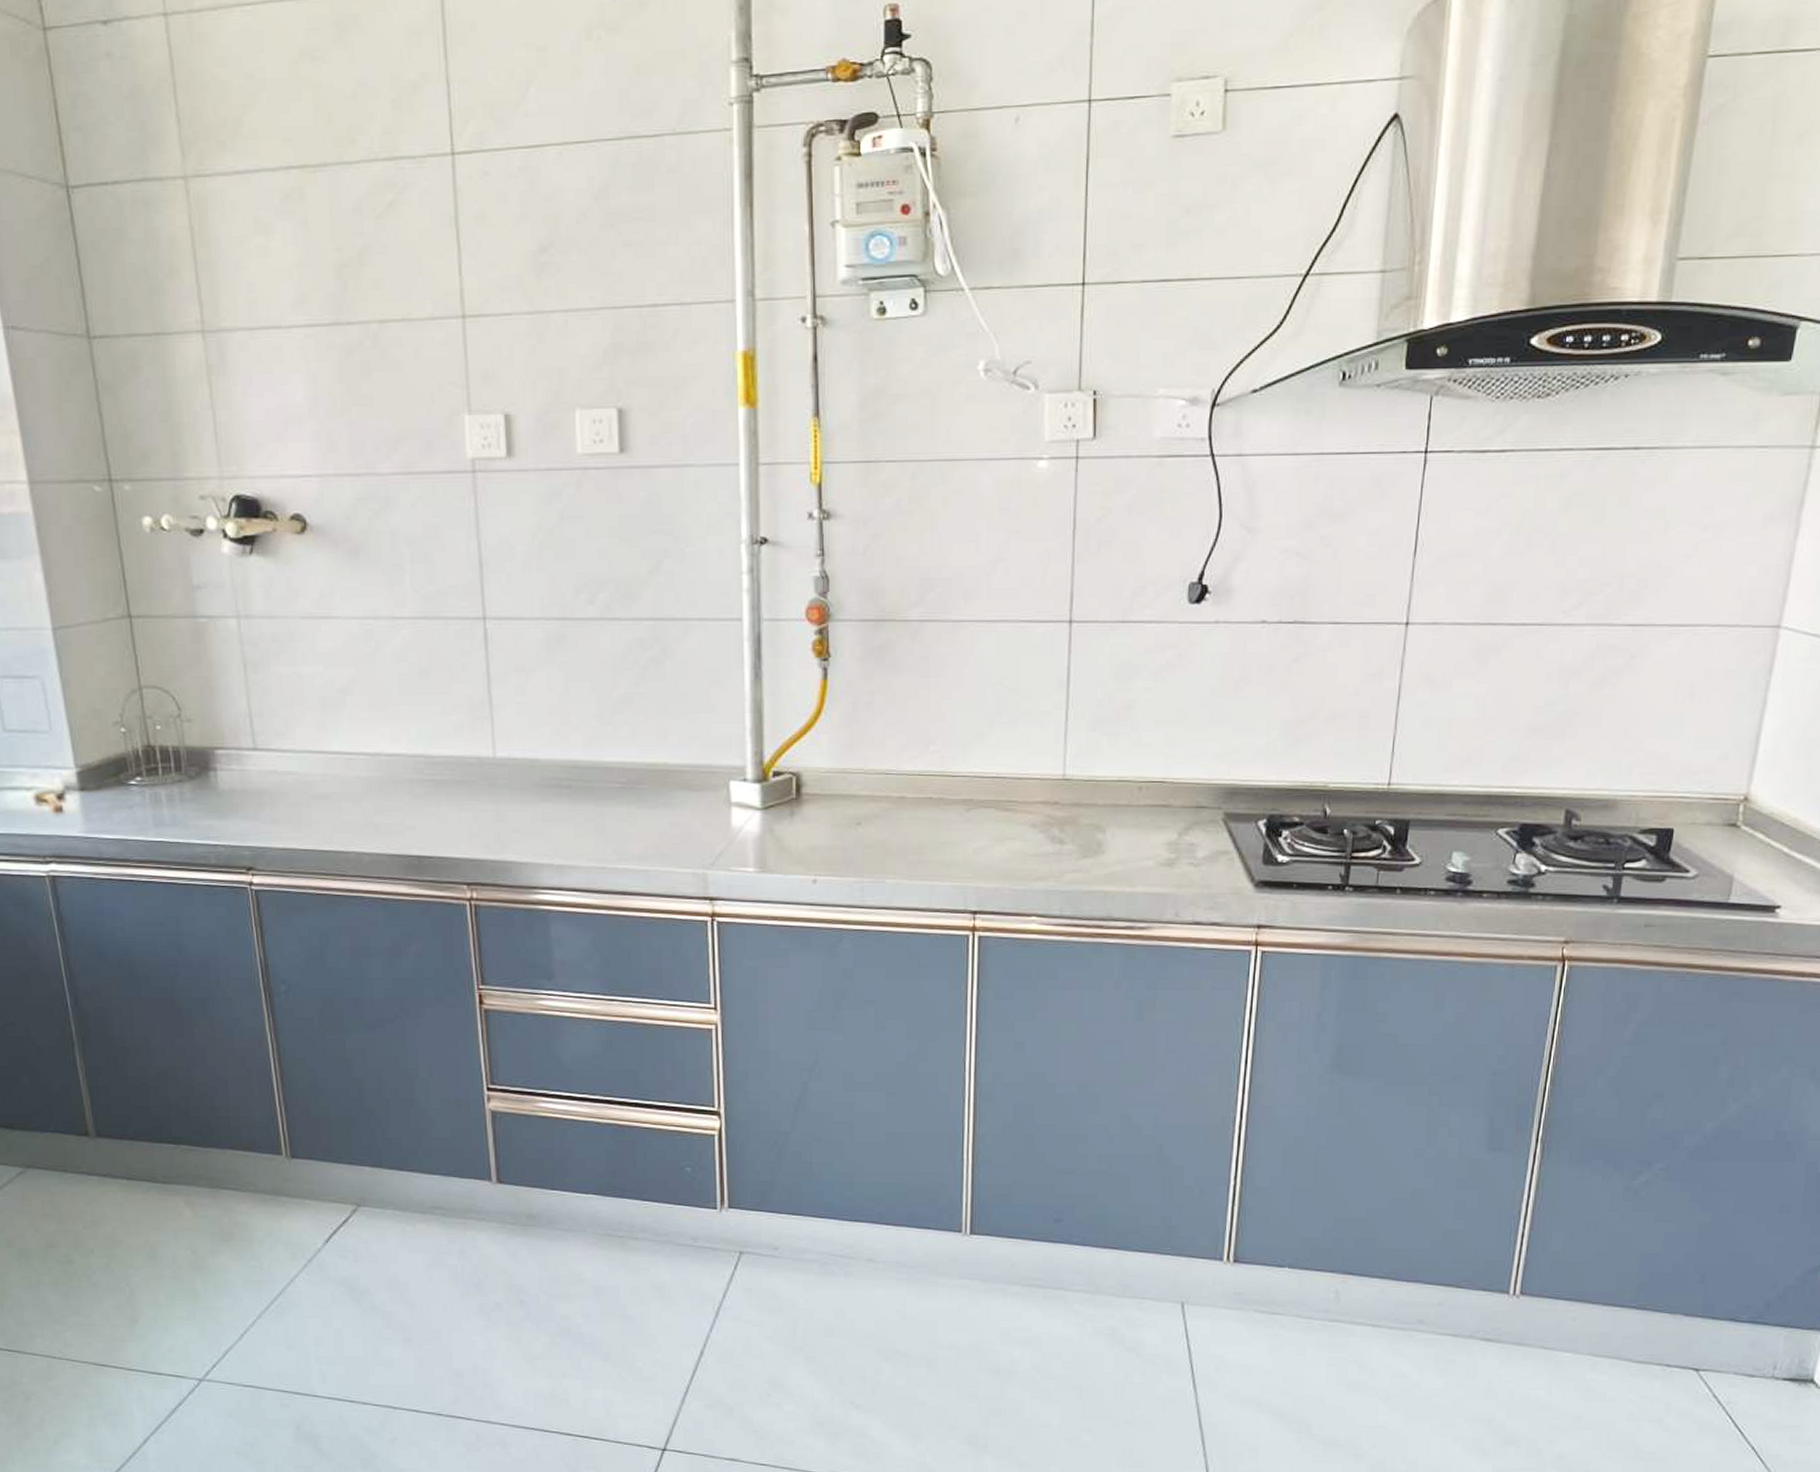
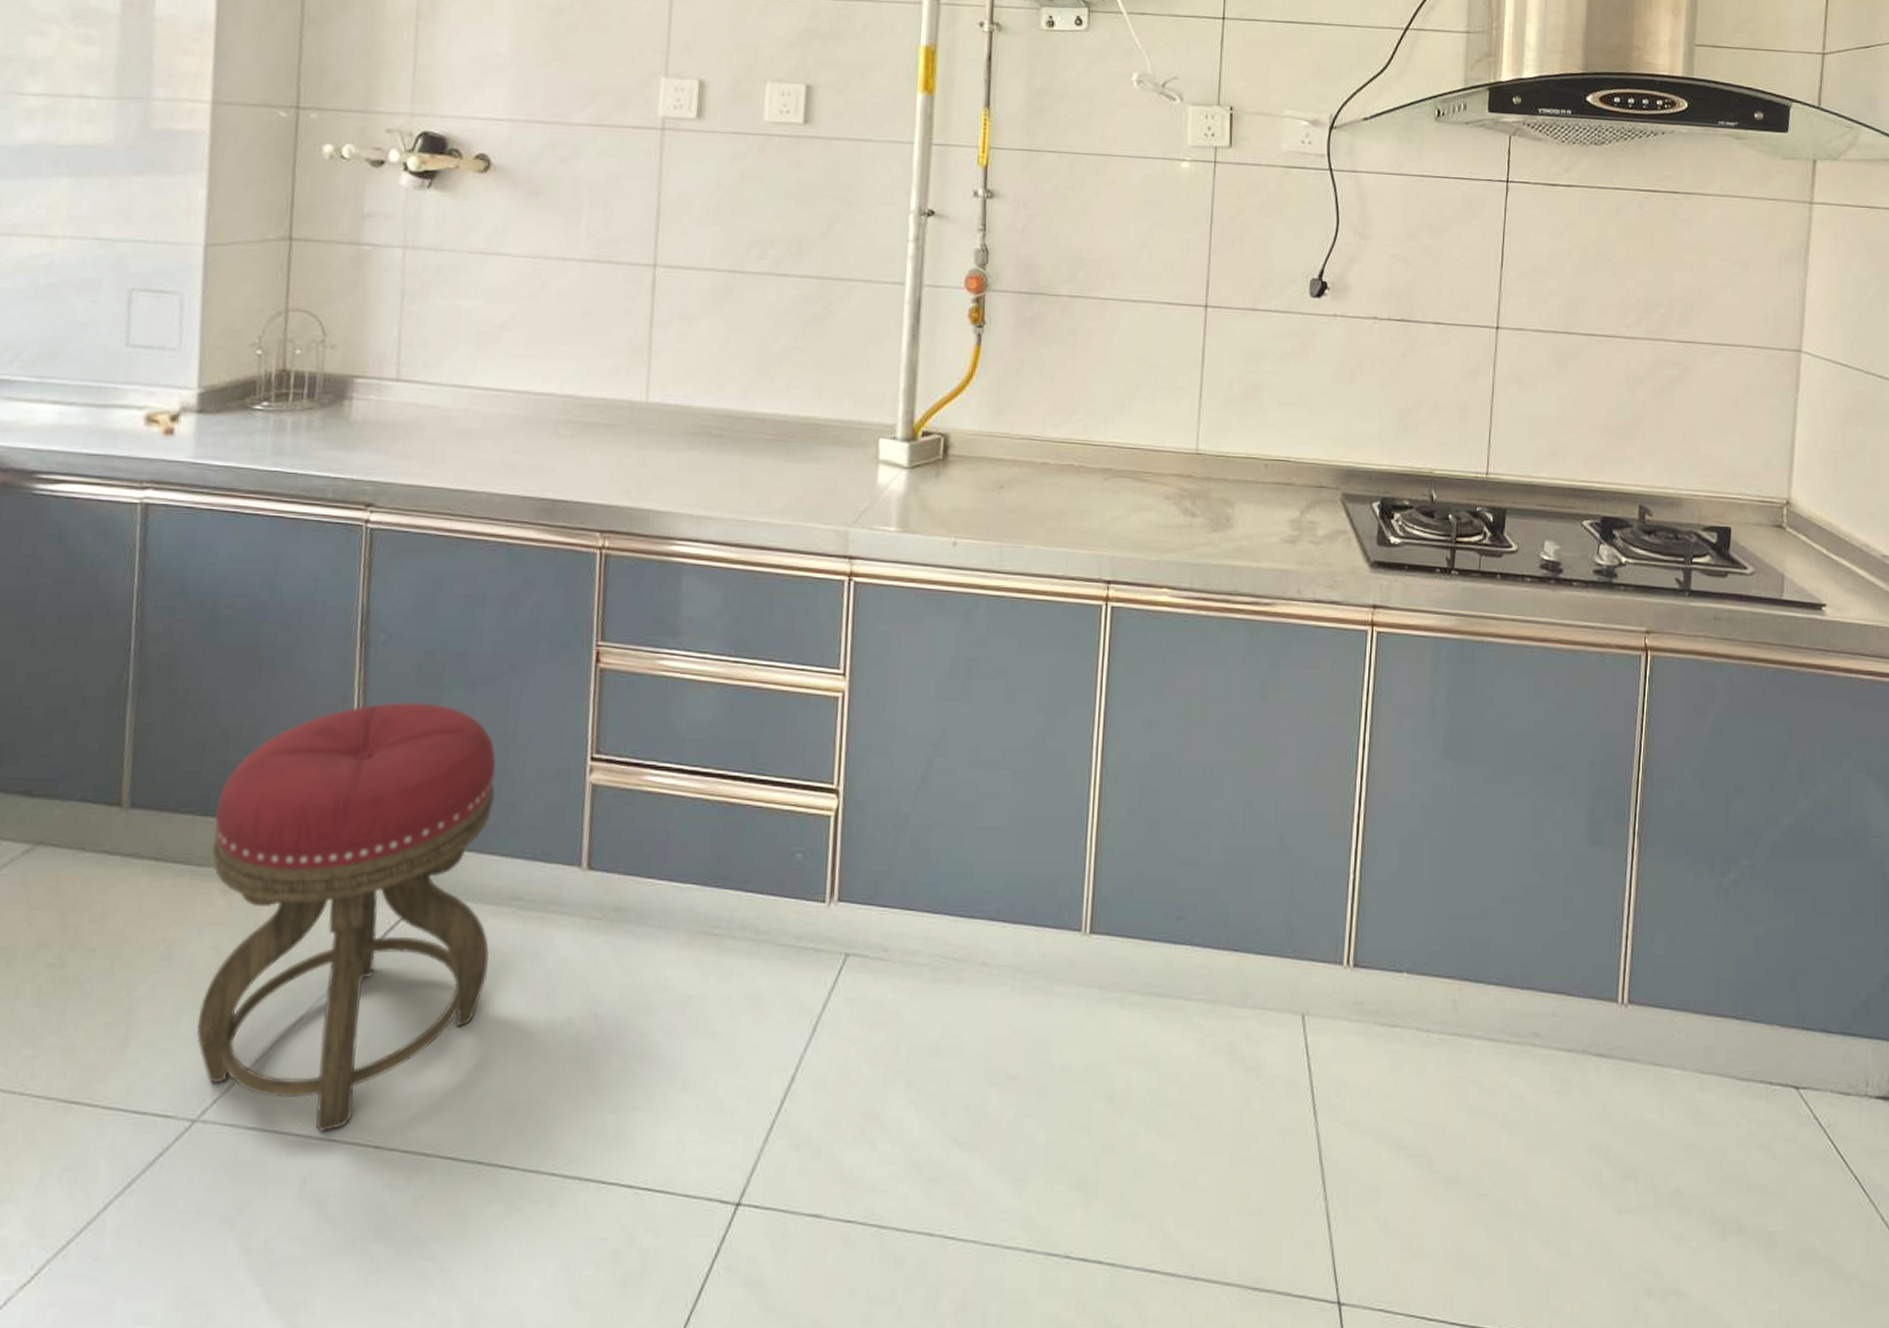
stool: none [167,1044,423,1389] -> present [196,702,496,1131]

